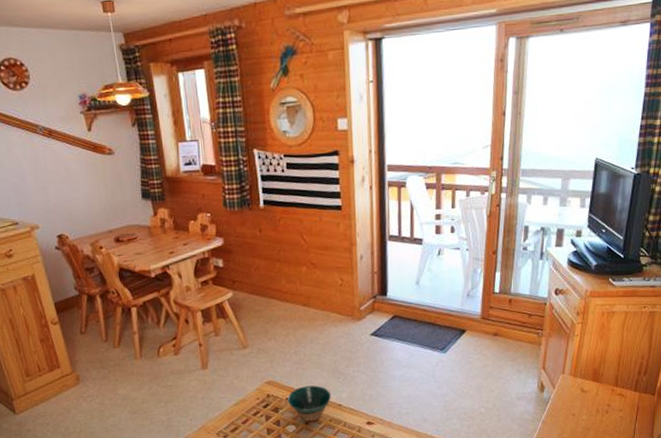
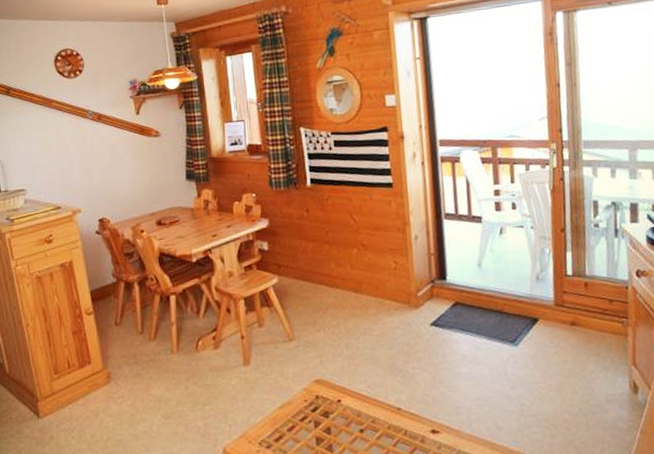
bowl: present [287,385,332,422] -> none [339,385,389,429]

